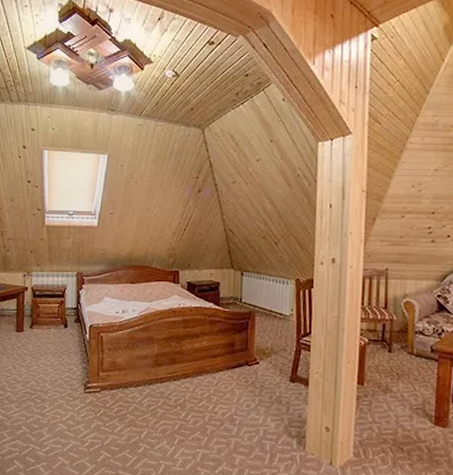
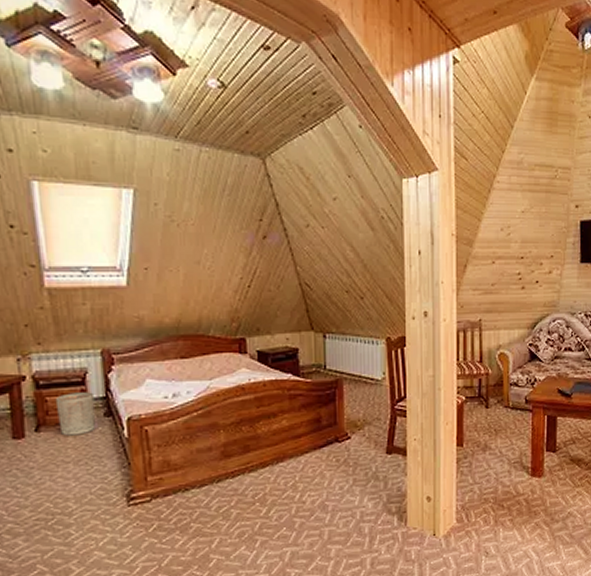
waste bin: none [44,302,69,334] -> present [55,392,96,436]

